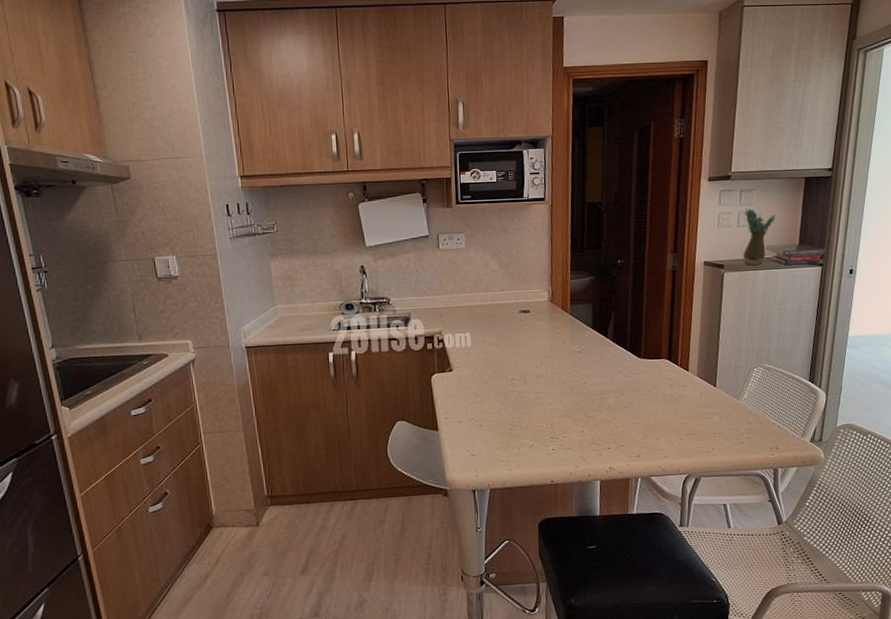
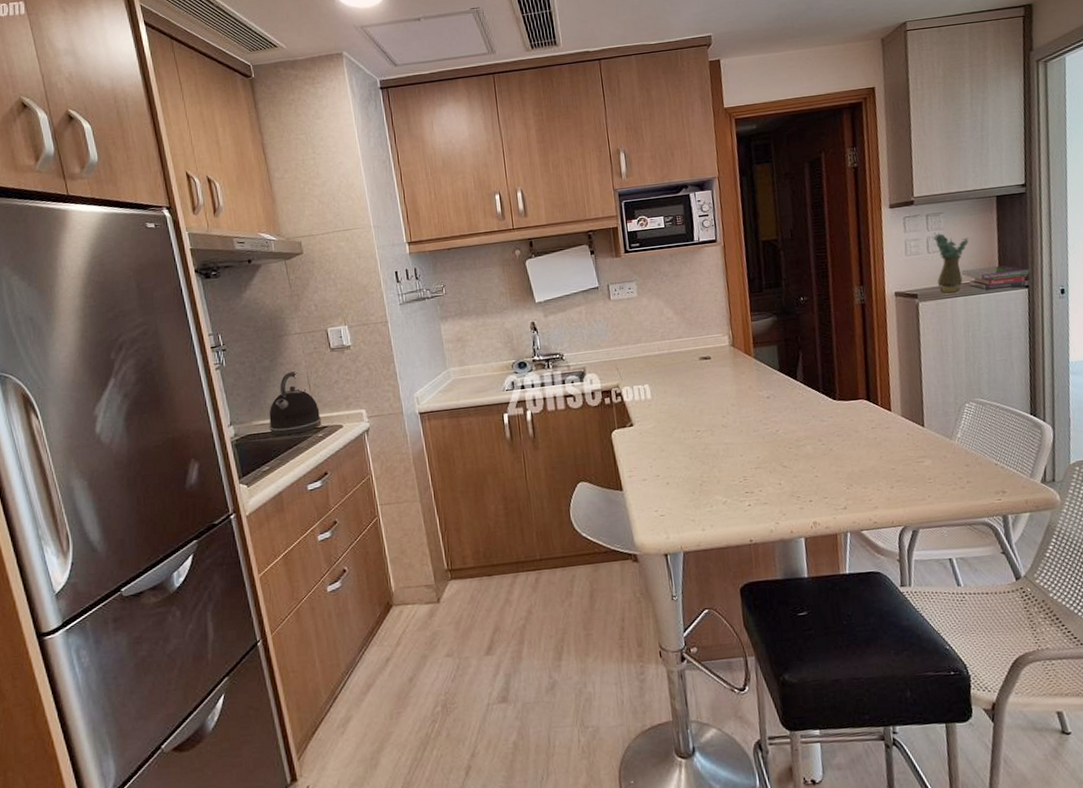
kettle: none [92,298,147,361] -> present [269,371,322,436]

